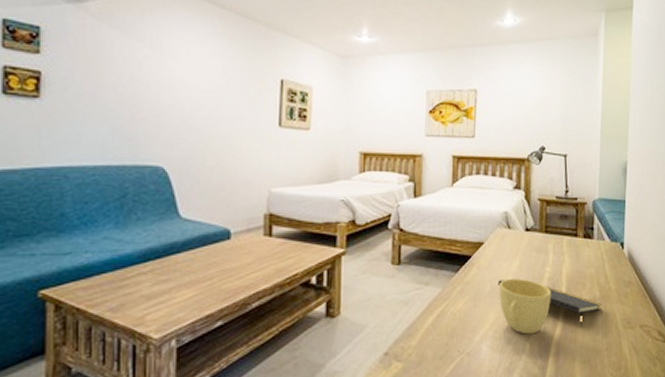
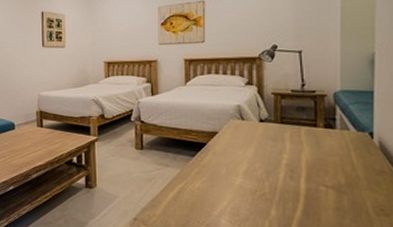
notepad: present [498,280,603,327] -> none [234,164,349,211]
cup: present [499,278,552,335] -> none [235,163,290,213]

